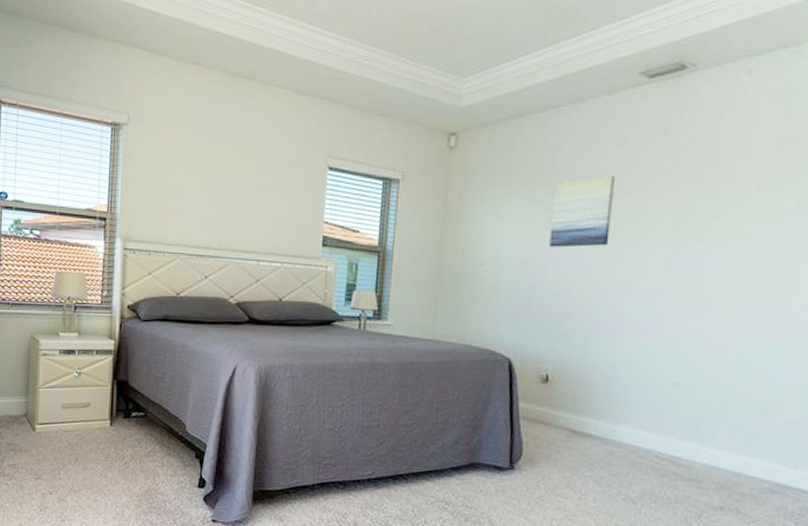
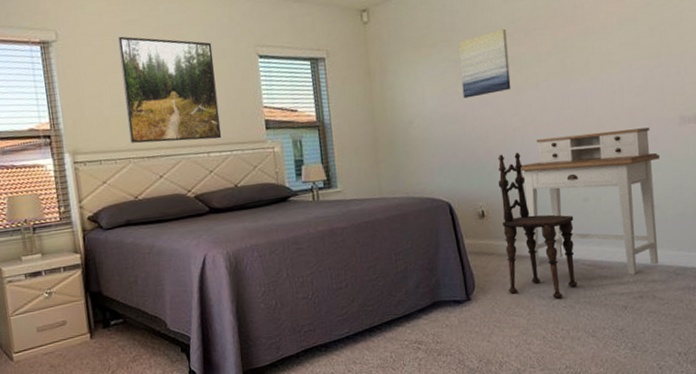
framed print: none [182,128,282,248] -> present [118,36,222,144]
dining chair: none [560,316,656,489] -> present [498,152,578,299]
desk: none [595,307,780,482] -> present [515,127,660,275]

